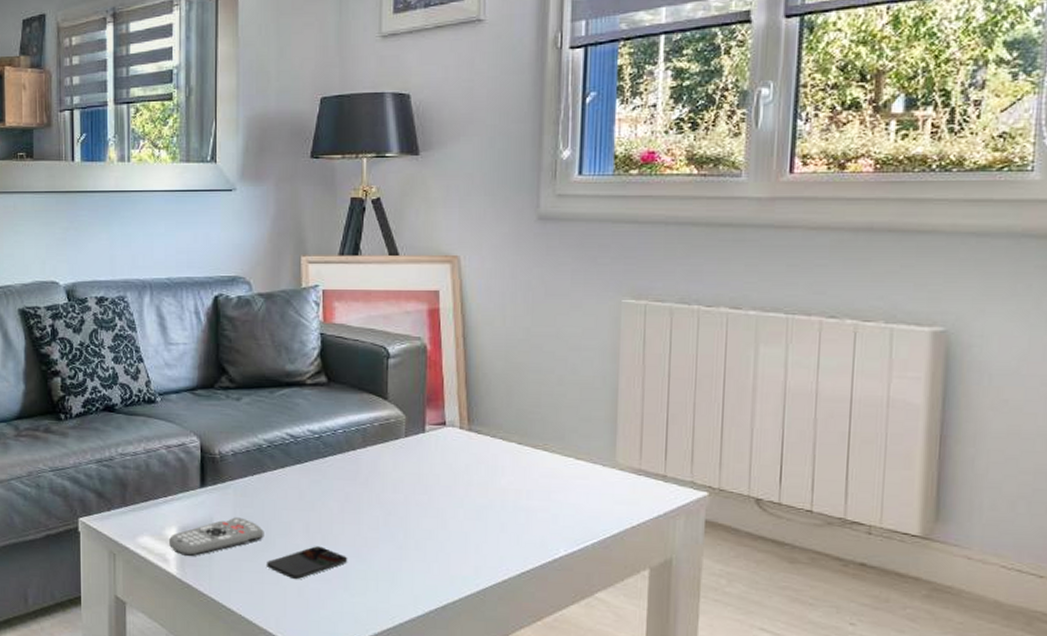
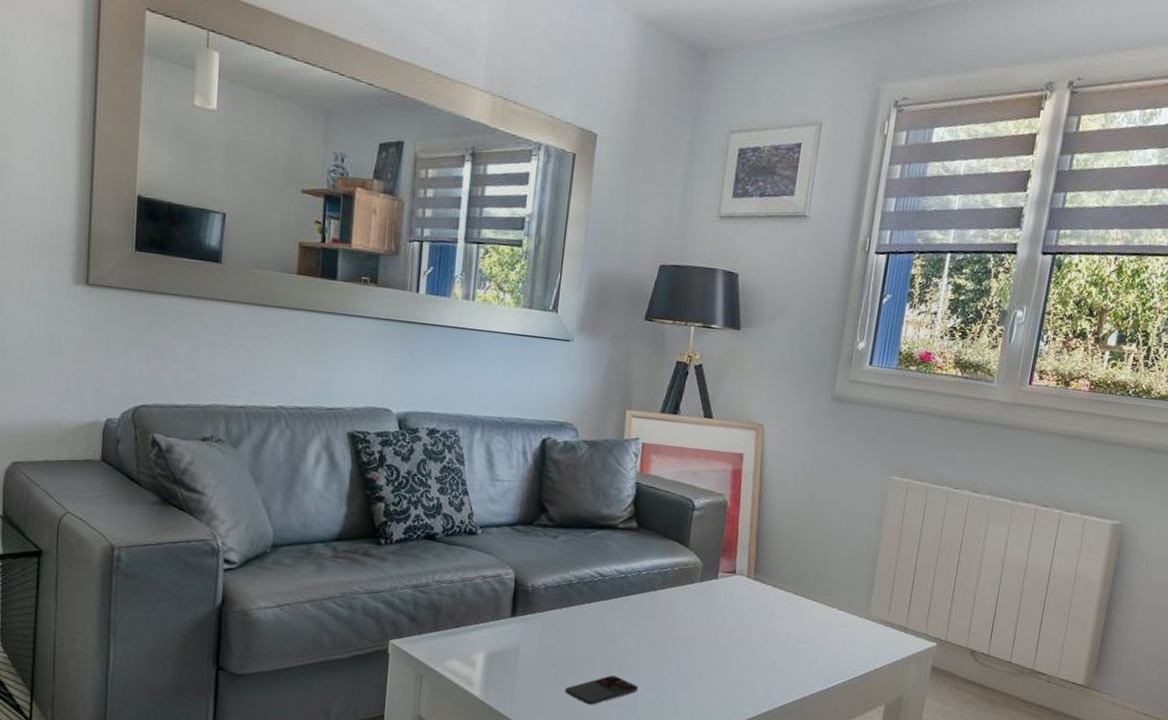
remote control: present [168,517,264,556] -> none [475,646,566,681]

